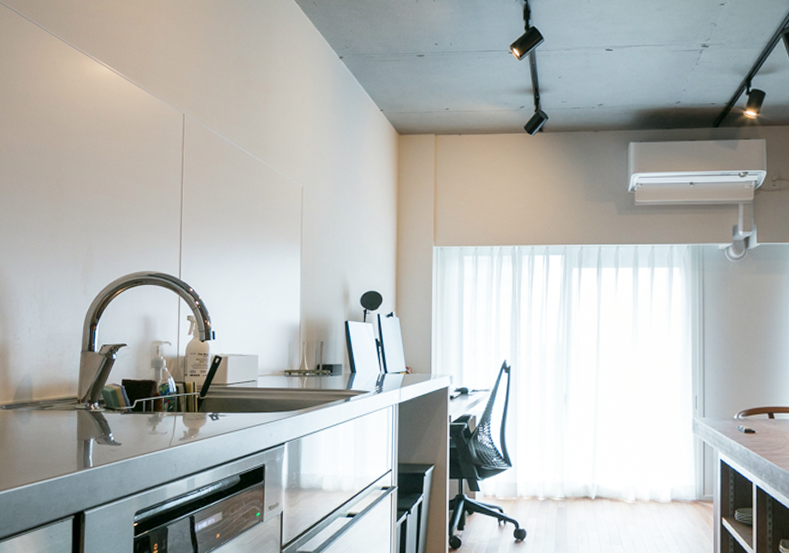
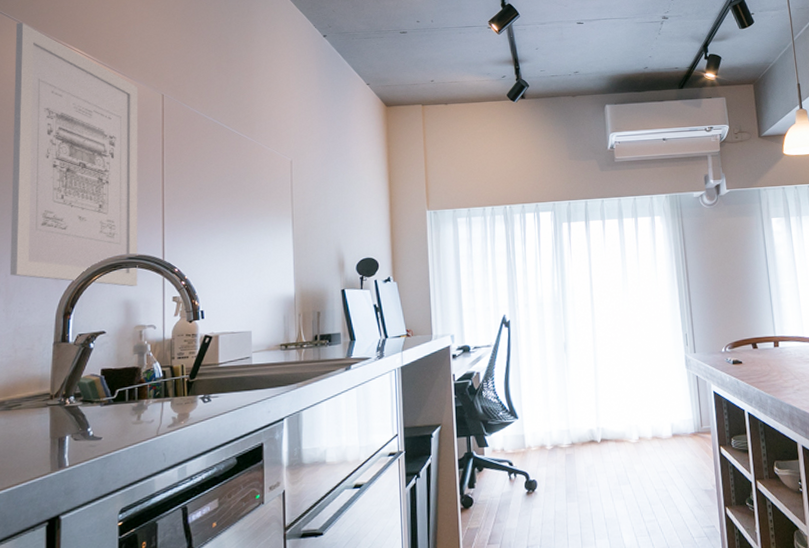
wall art: none [44,36,162,303] -> present [9,22,139,287]

